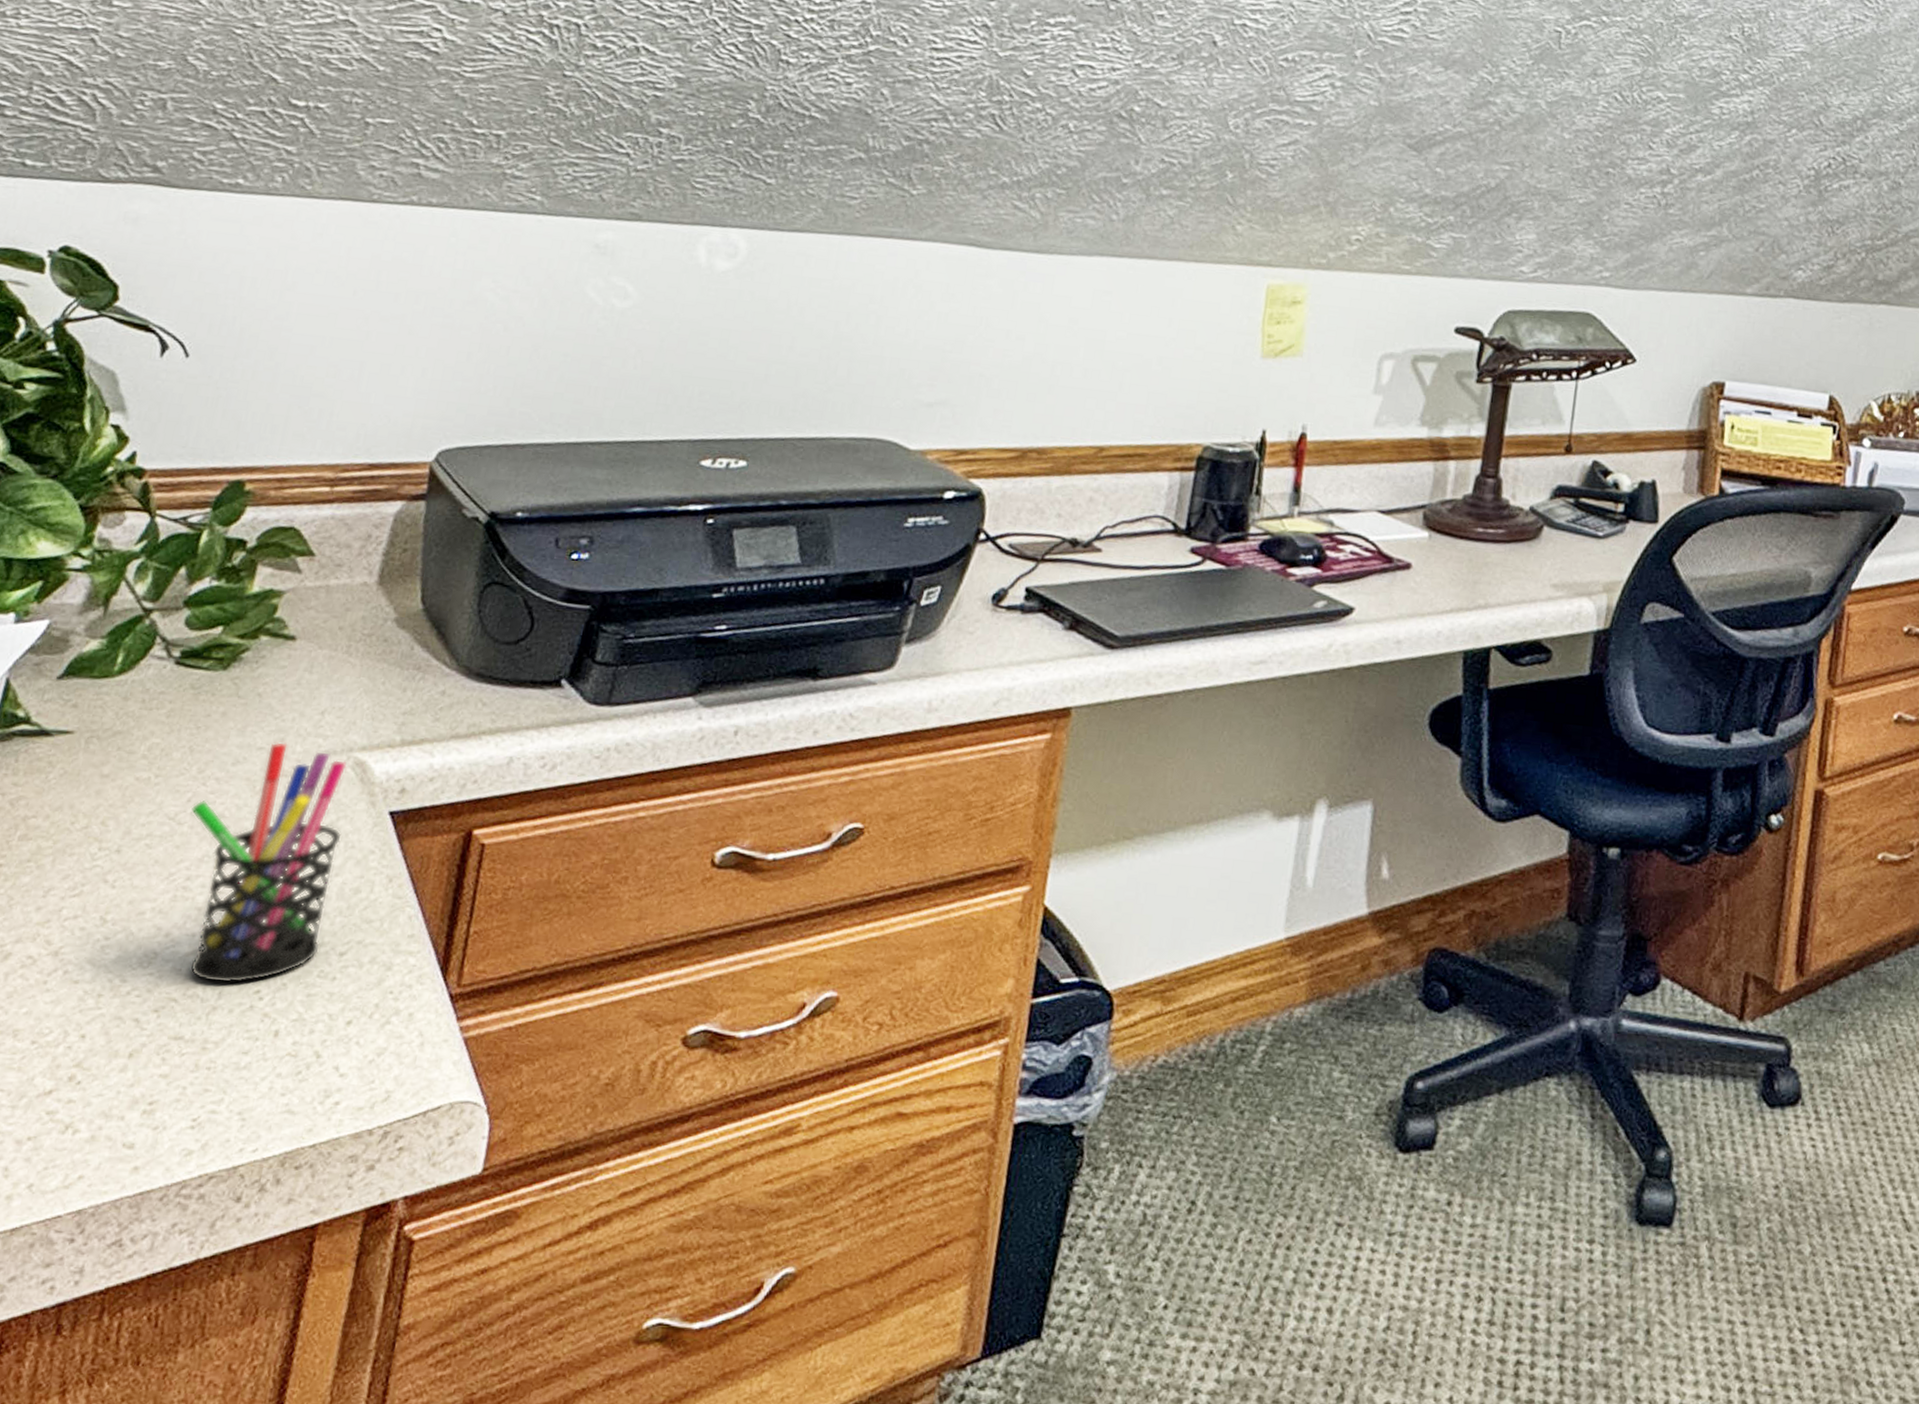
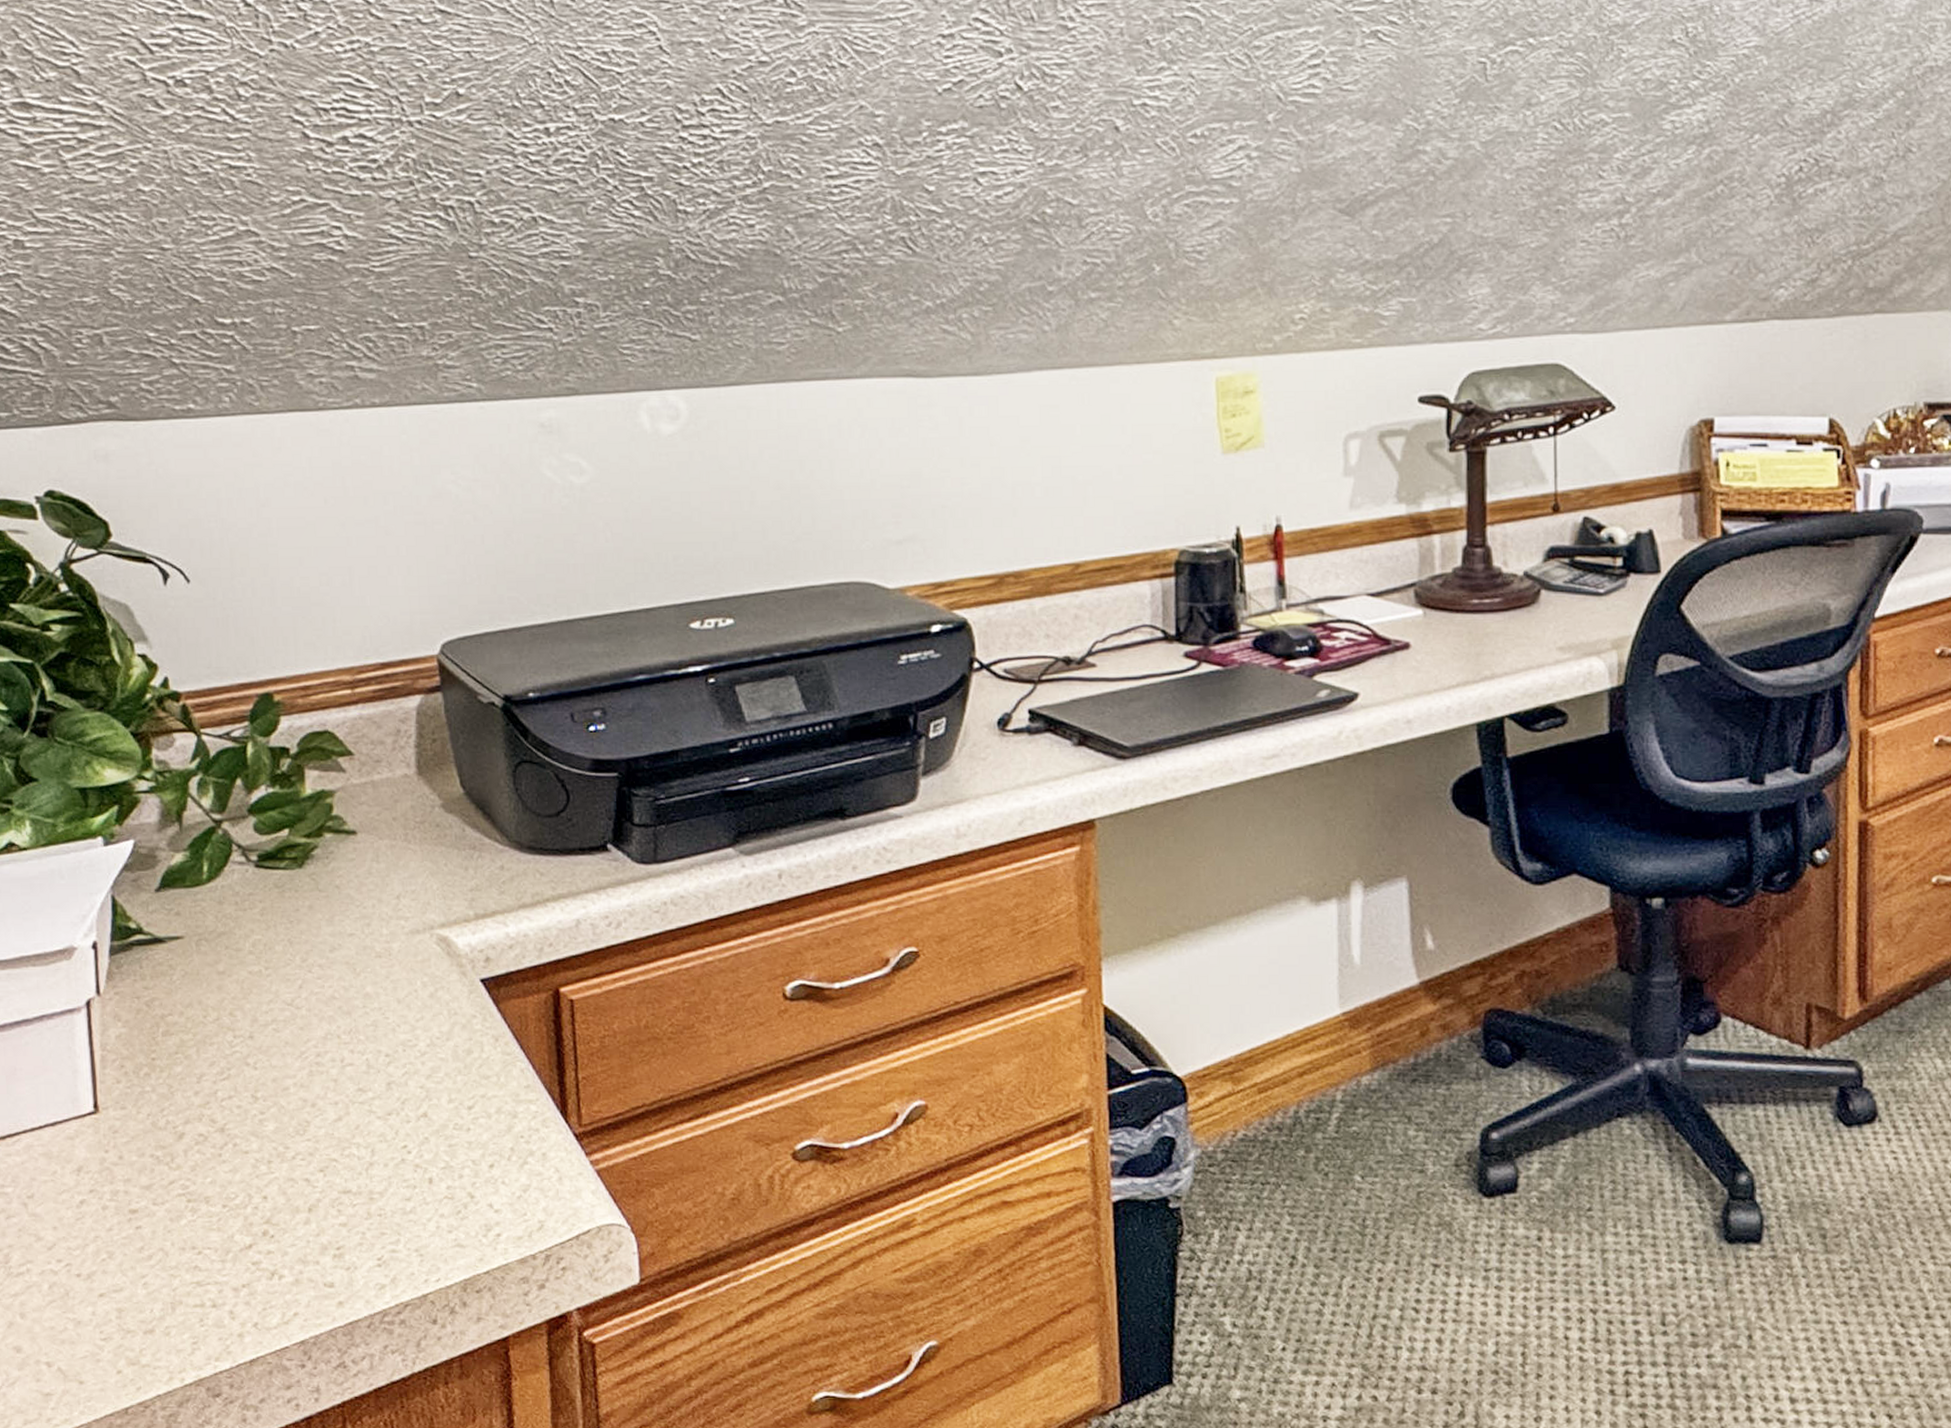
pen holder: present [189,741,347,984] -> none [303,926,449,1143]

